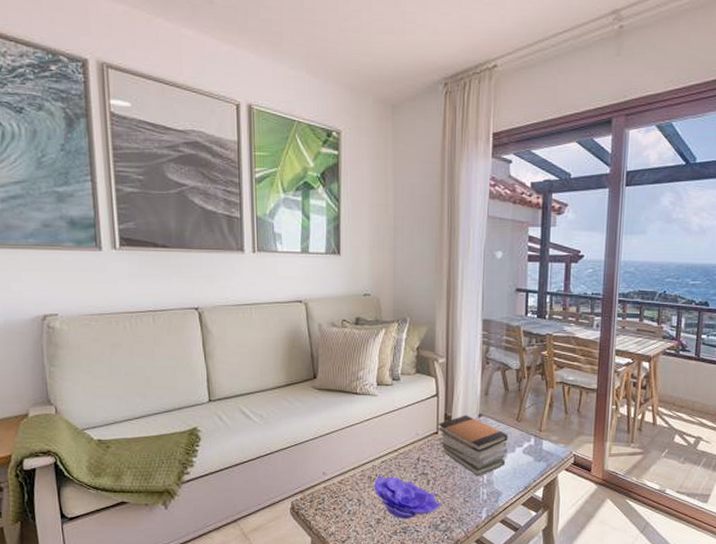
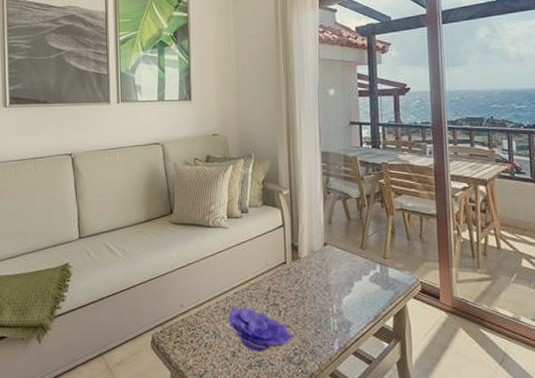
book stack: present [438,415,508,476] -> none [285,244,355,306]

